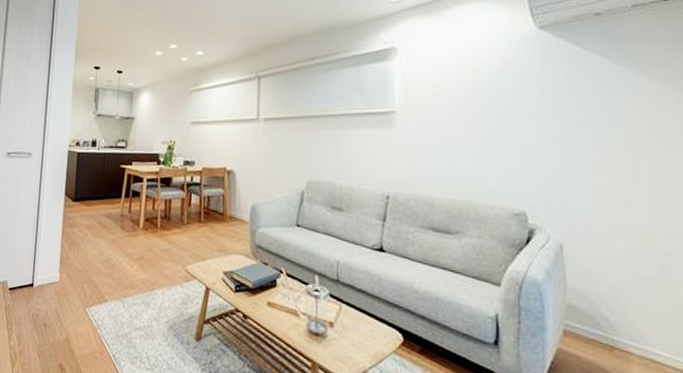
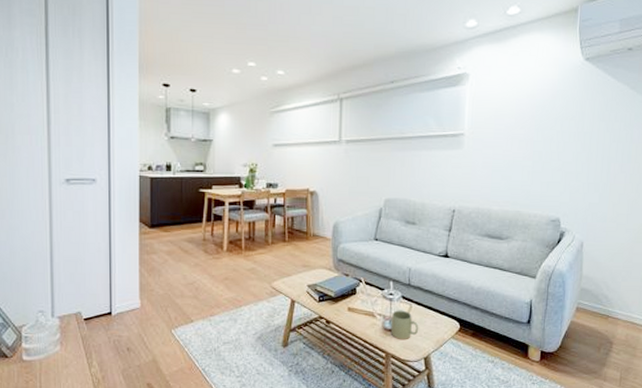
mug: none [317,310,352,349] -> present [390,310,419,340]

